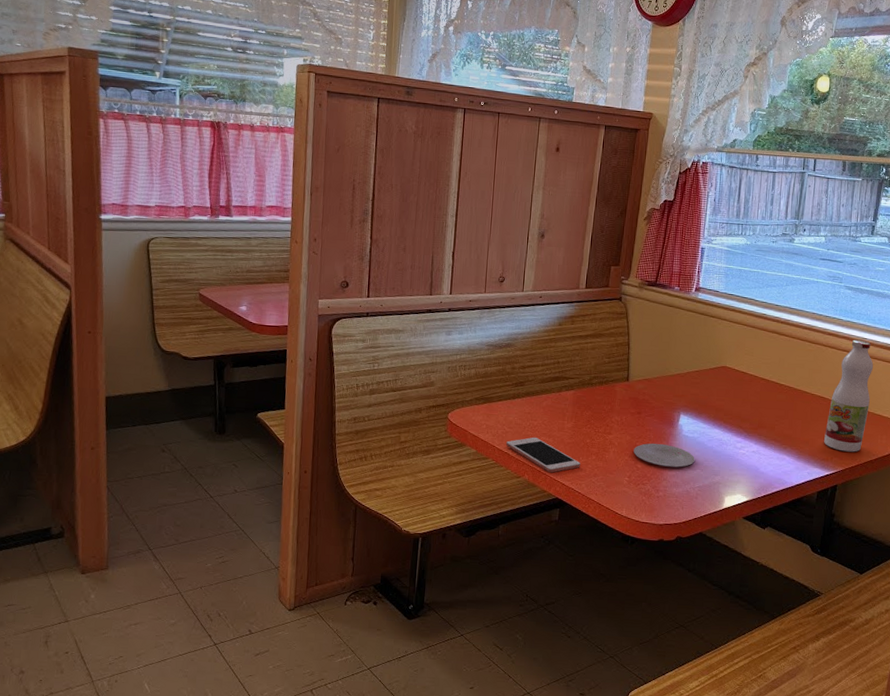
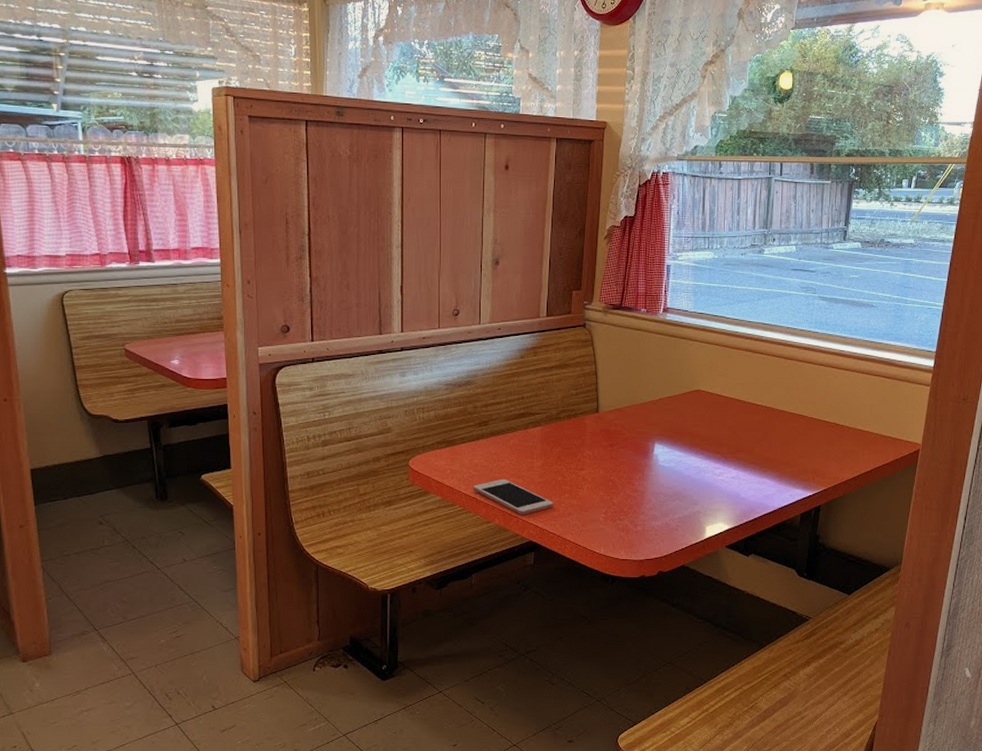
plate: present [633,443,695,468] -> none [608,476,673,500]
juice bottle: present [824,339,874,452] -> none [805,352,852,470]

